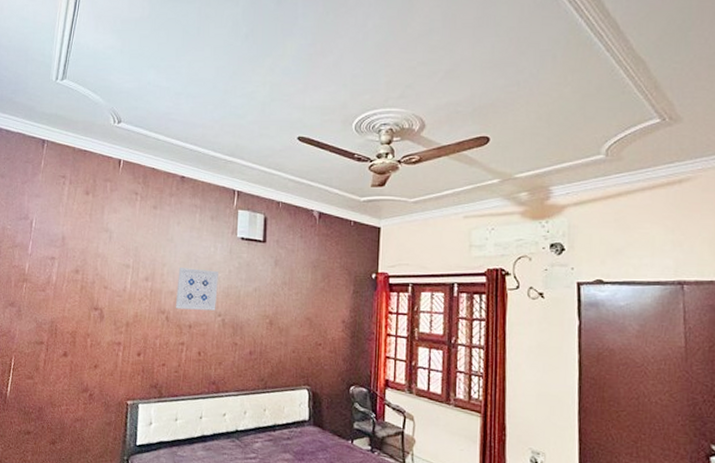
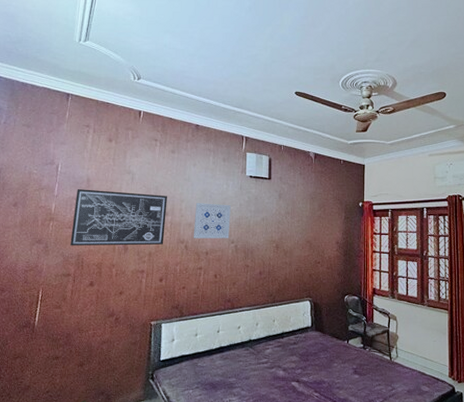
wall art: none [44,248,148,314] -> present [70,189,167,246]

